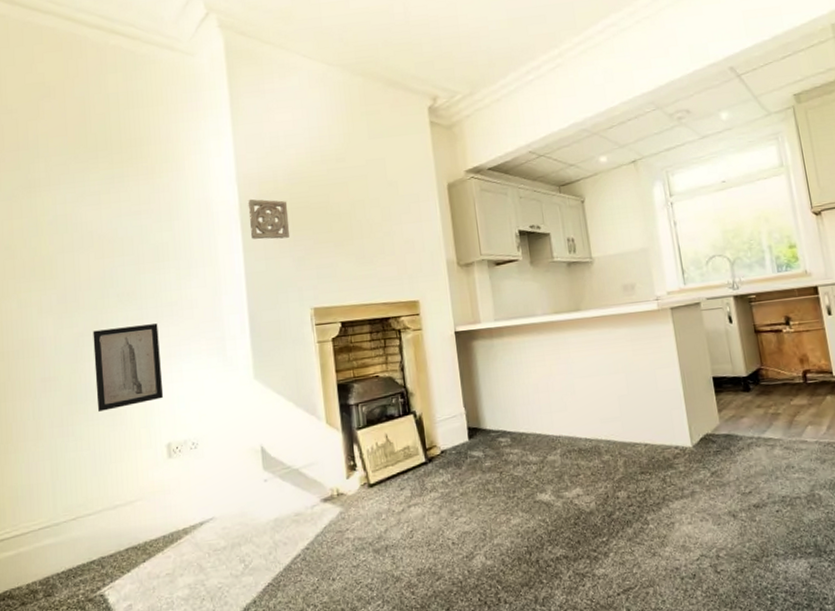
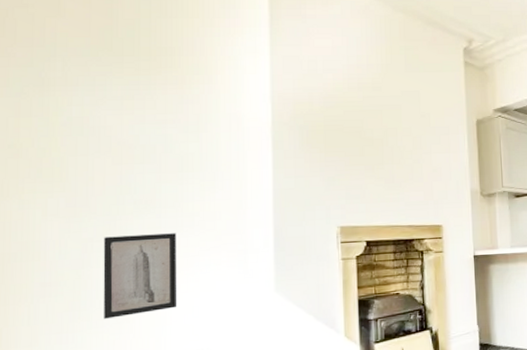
wall ornament: present [247,198,290,240] -> none [281,117,322,158]

